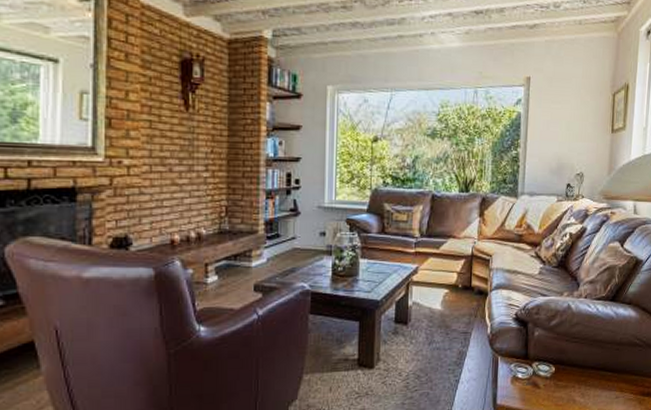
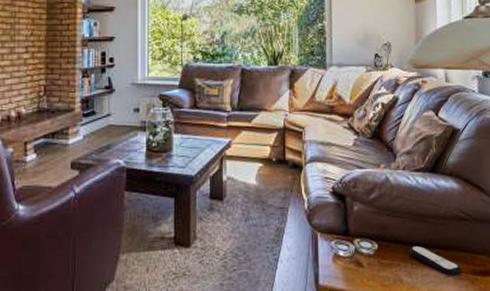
remote control: none [584,369,631,397] -> present [409,245,462,276]

